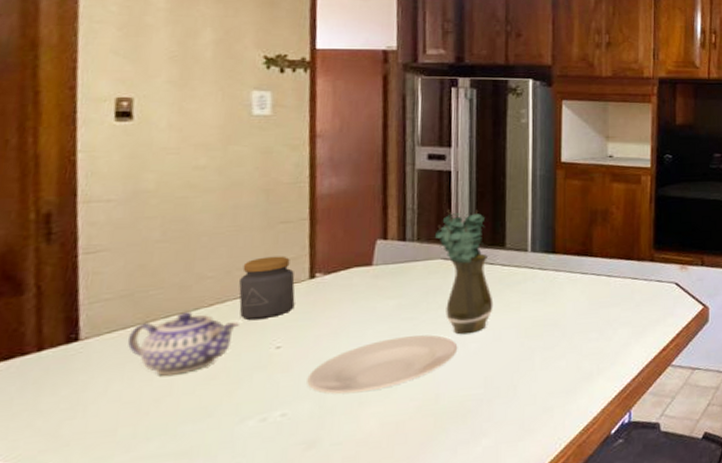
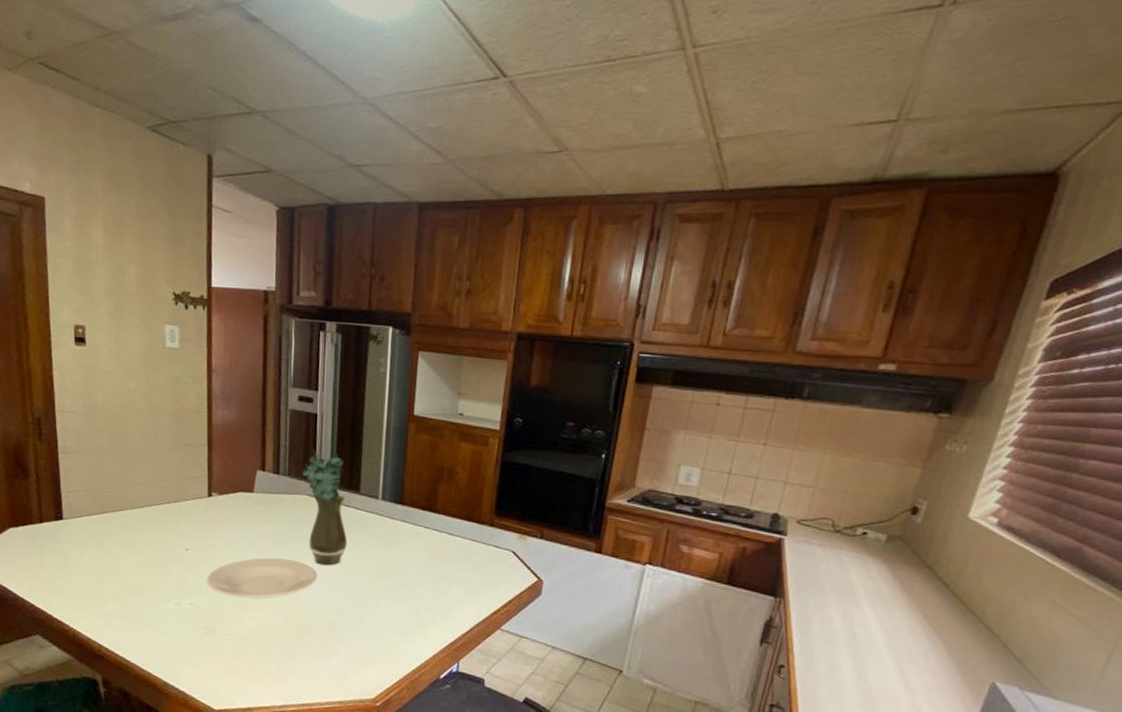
teapot: present [127,312,239,376] -> none [91,509,161,557]
jar: present [239,256,295,320] -> none [160,473,198,524]

